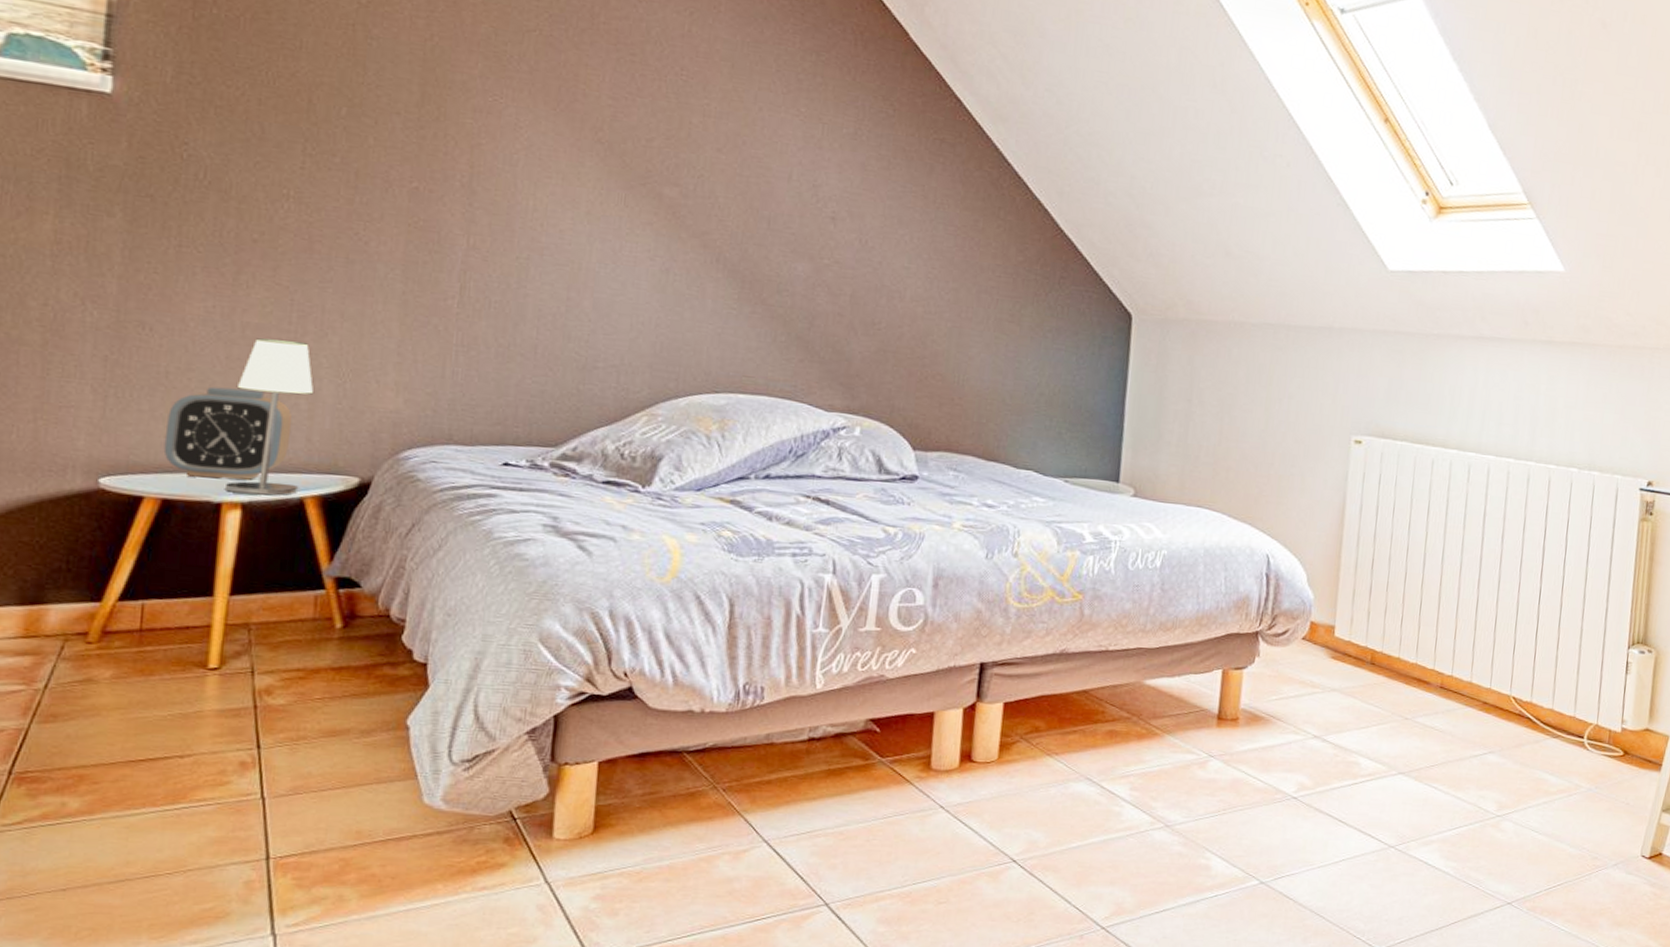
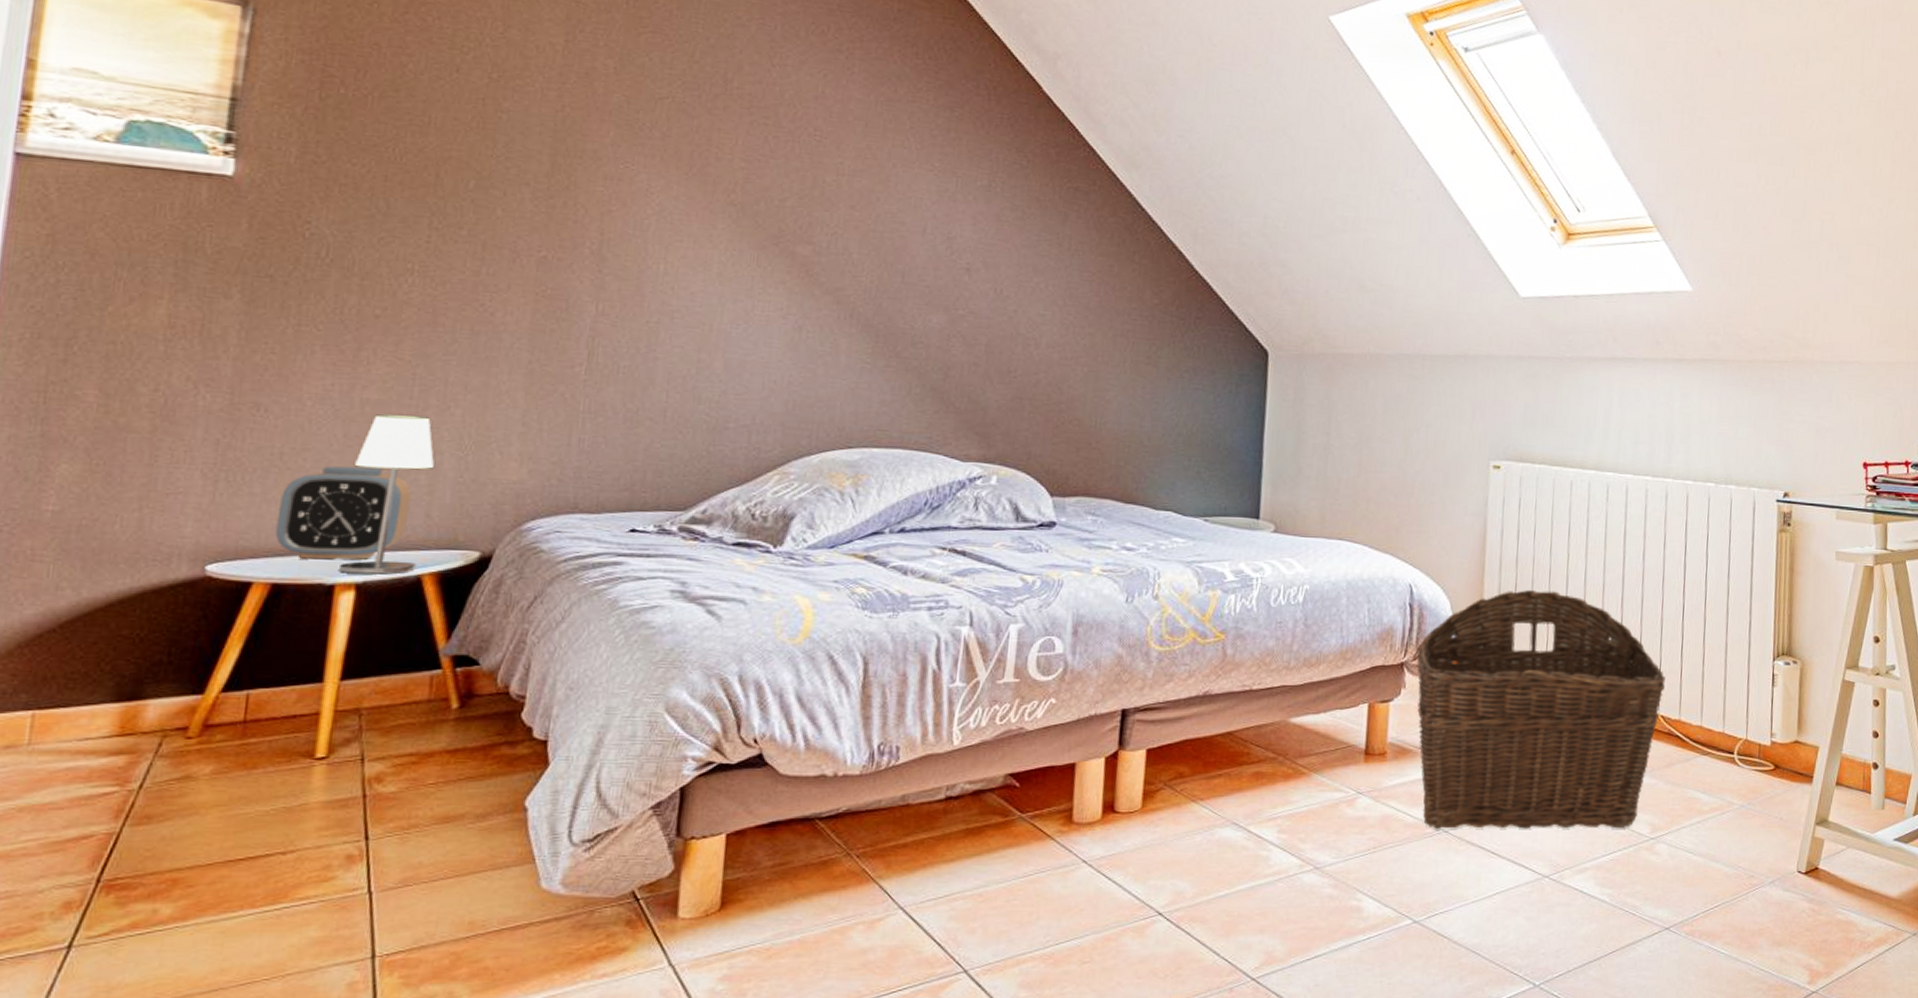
wicker basket: none [1270,565,1519,805] -> present [1416,589,1665,829]

